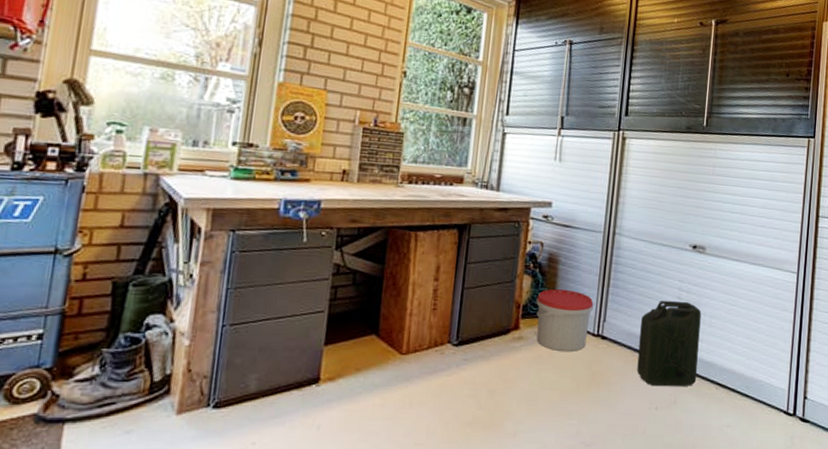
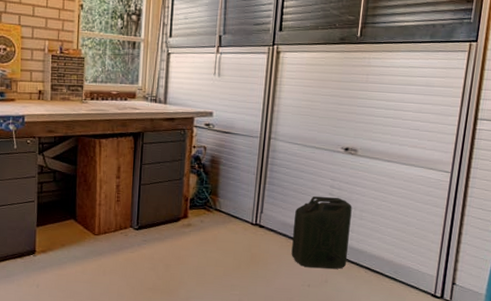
bucket: present [536,289,594,352] -> none [201,185,252,238]

